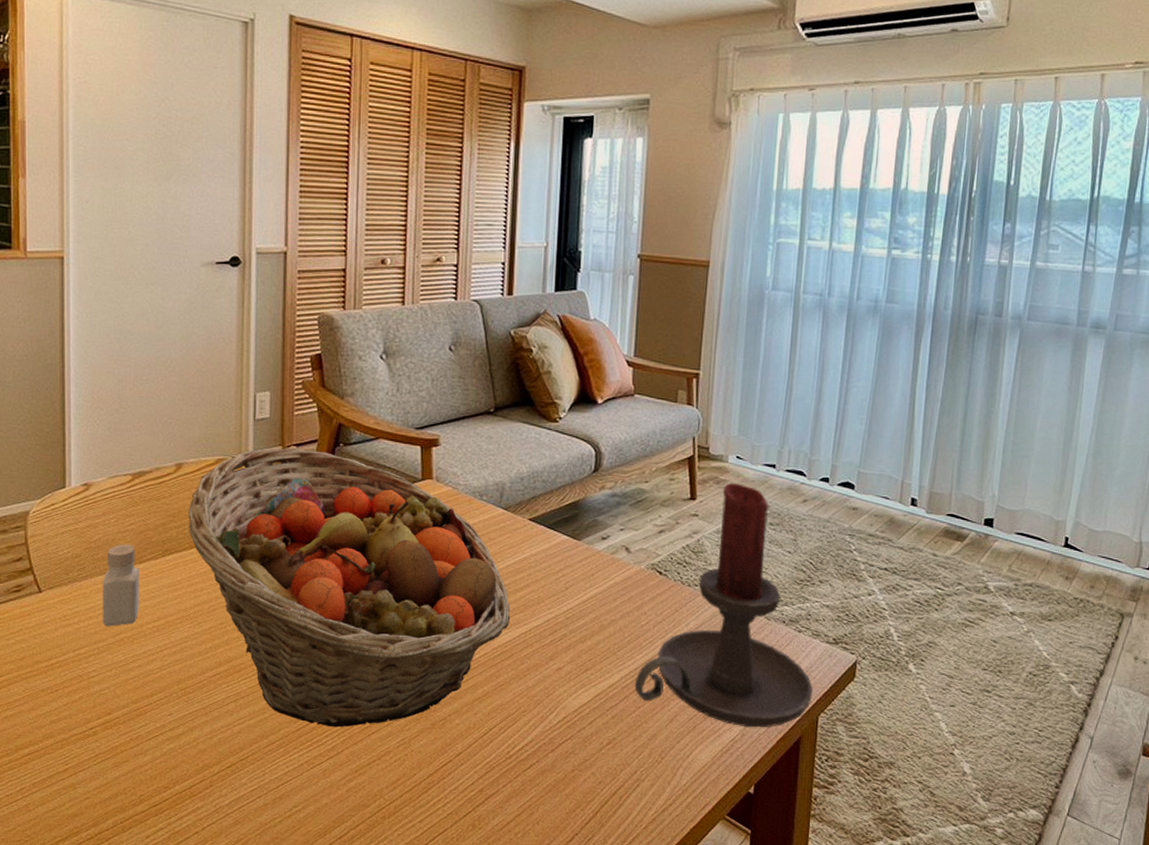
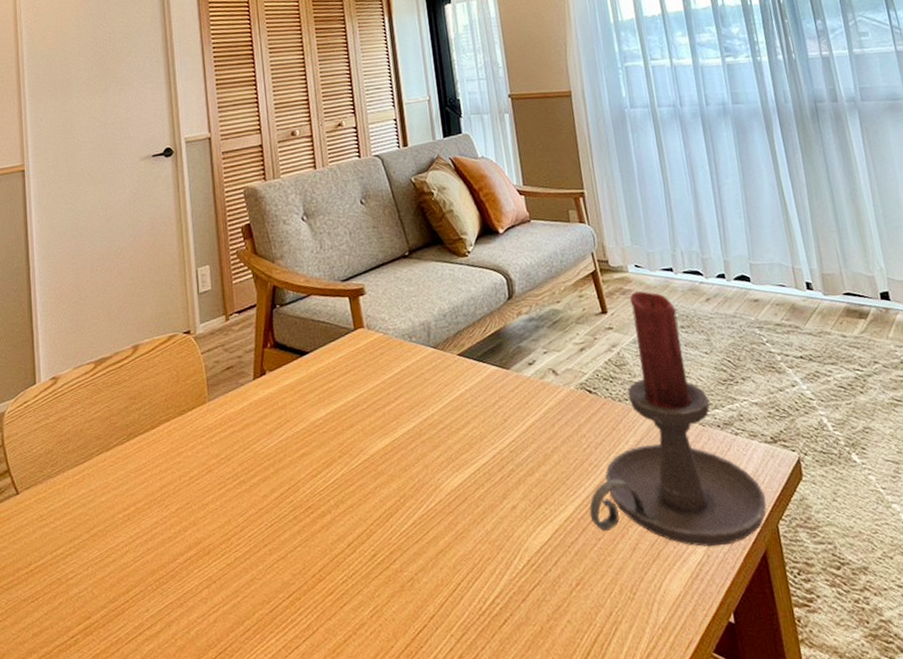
pepper shaker: present [102,544,139,626] -> none [74,432,110,521]
fruit basket: present [188,448,511,728] -> none [147,315,458,603]

